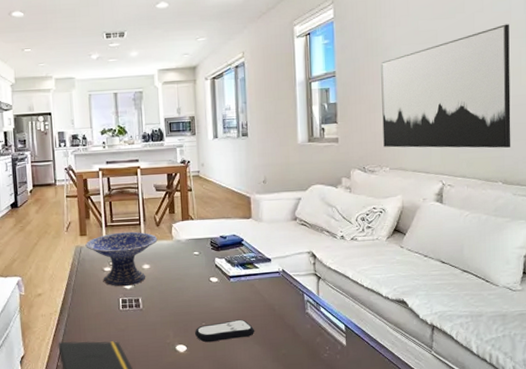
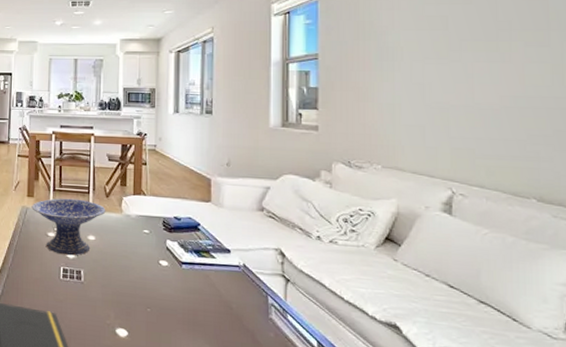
remote control: present [195,319,255,343] -> none [138,311,207,334]
wall art: present [381,24,511,148] -> none [374,13,550,158]

